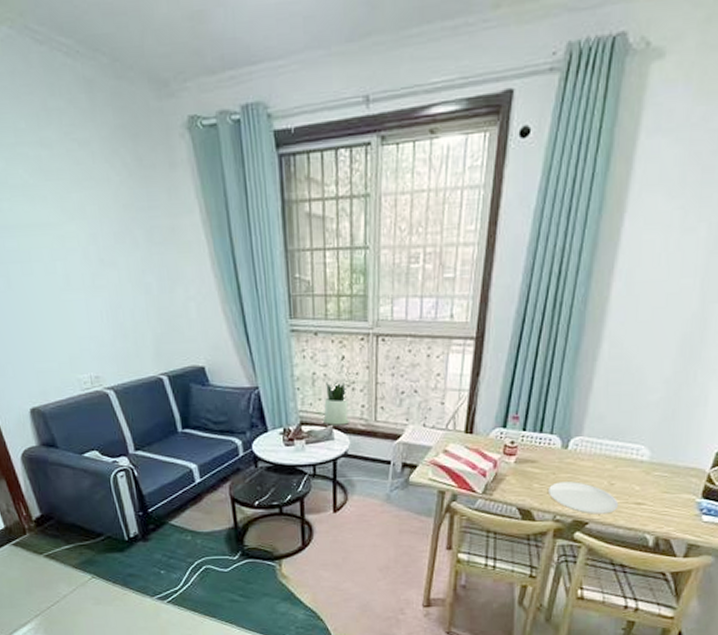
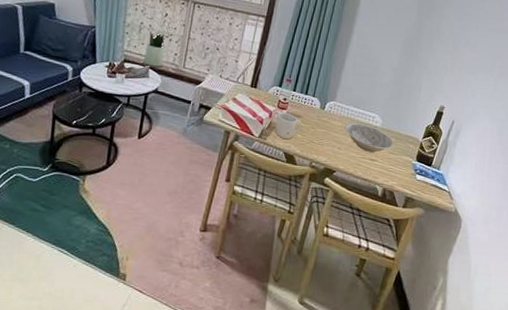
mug: none [503,458,538,492] -> present [275,112,302,140]
plate: present [549,482,619,514] -> none [308,135,359,166]
bowl: none [597,459,670,494] -> present [344,122,395,153]

